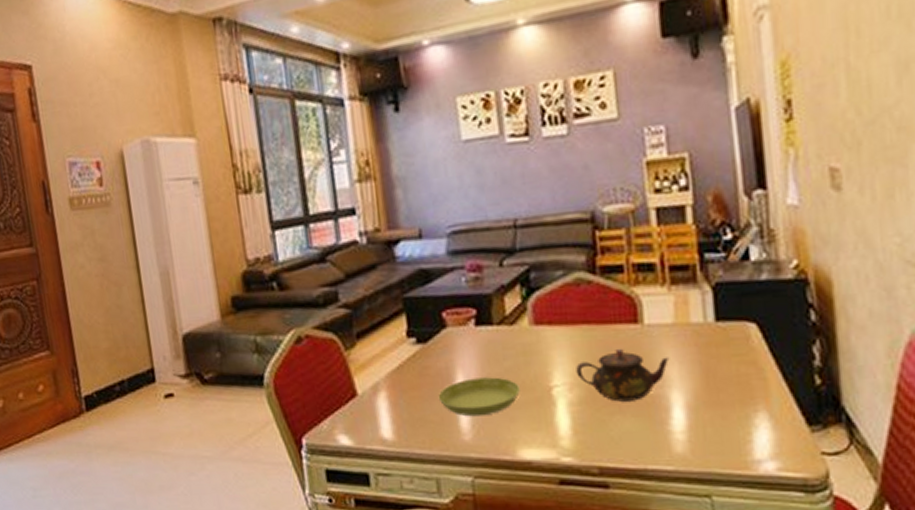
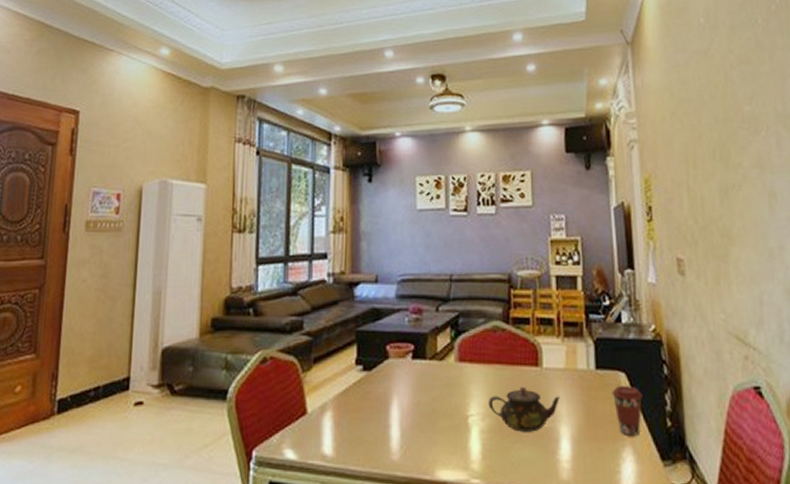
saucer: present [438,377,520,417] -> none [375,404,443,439]
coffee cup: none [738,339,781,400] -> present [612,386,642,437]

